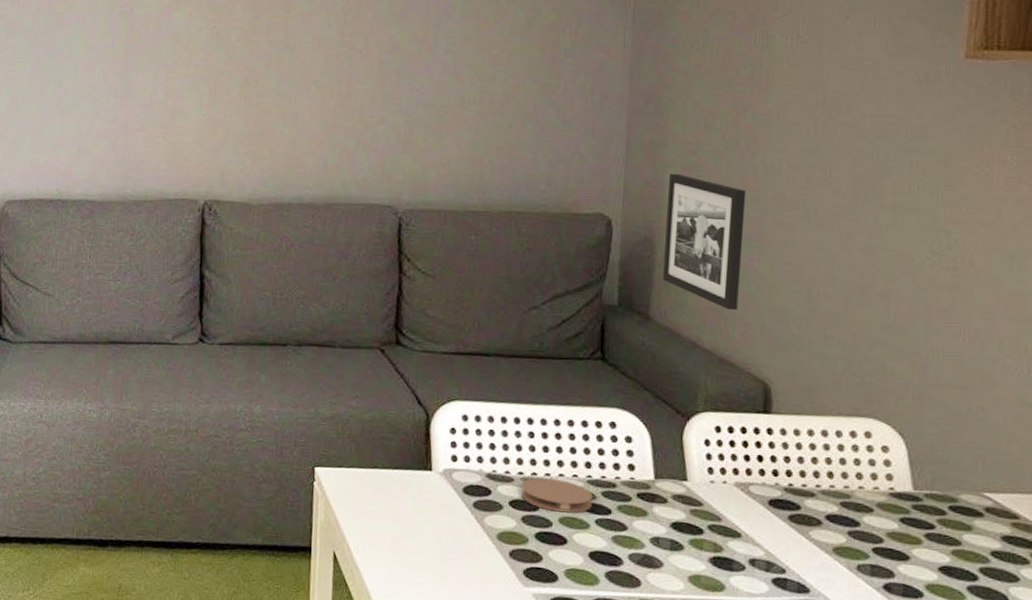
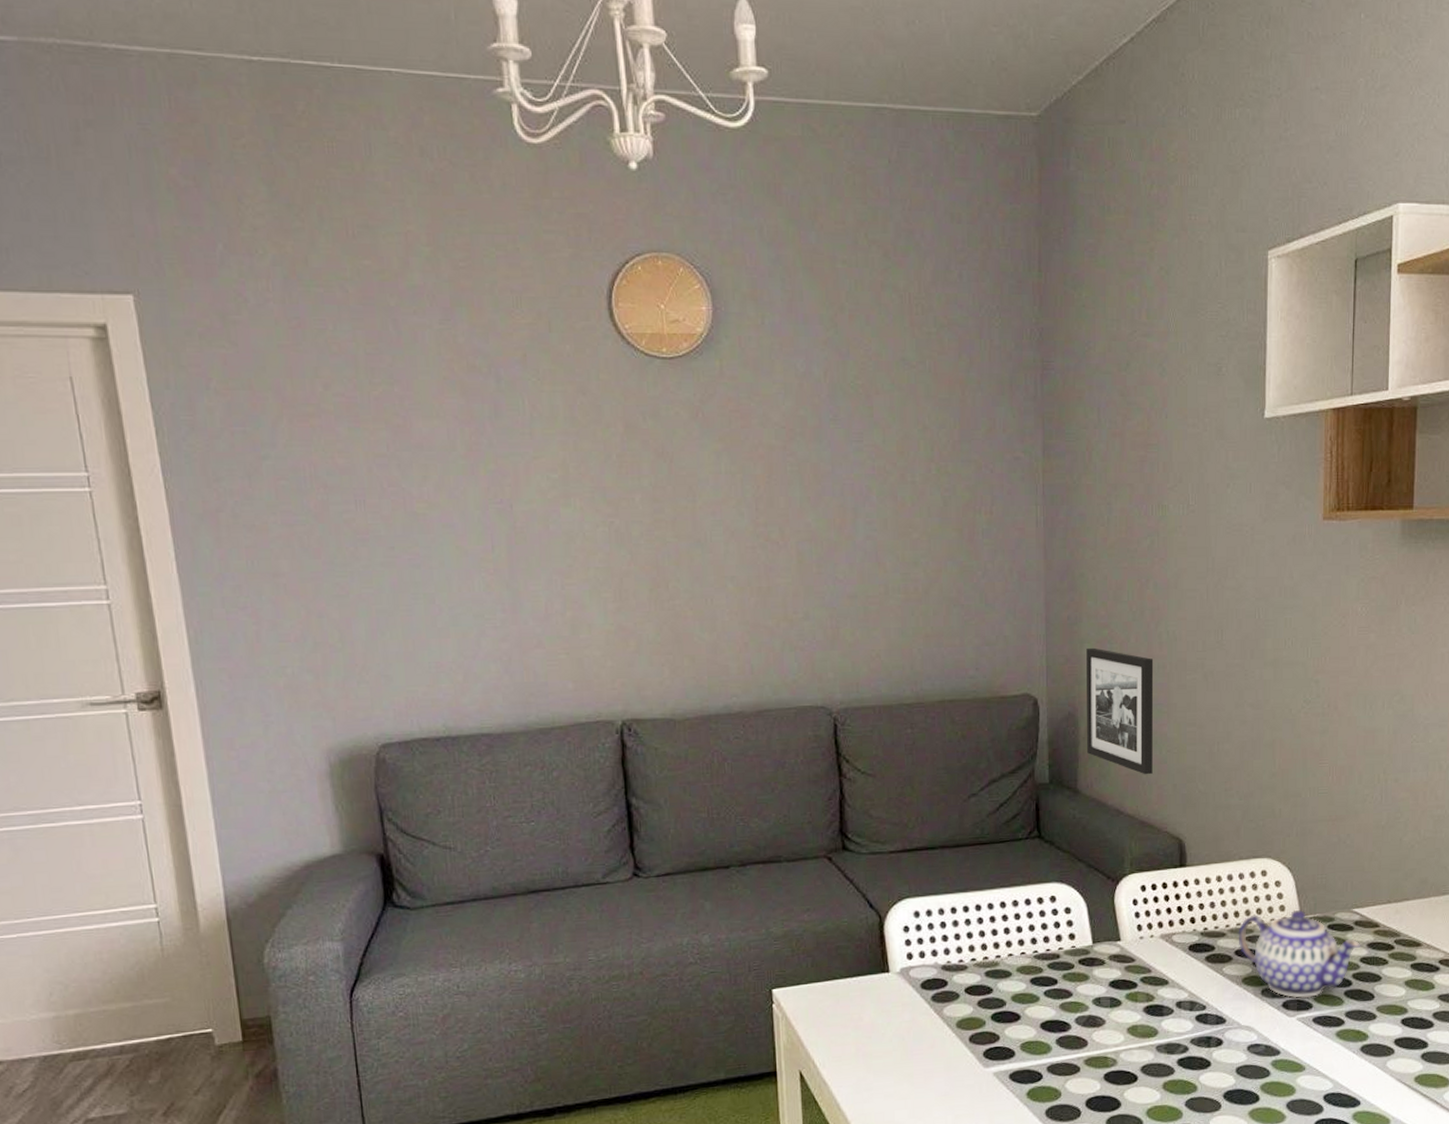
coaster: present [520,477,593,513] -> none [974,959,1040,991]
teapot: none [830,478,993,585] -> present [1238,909,1361,998]

